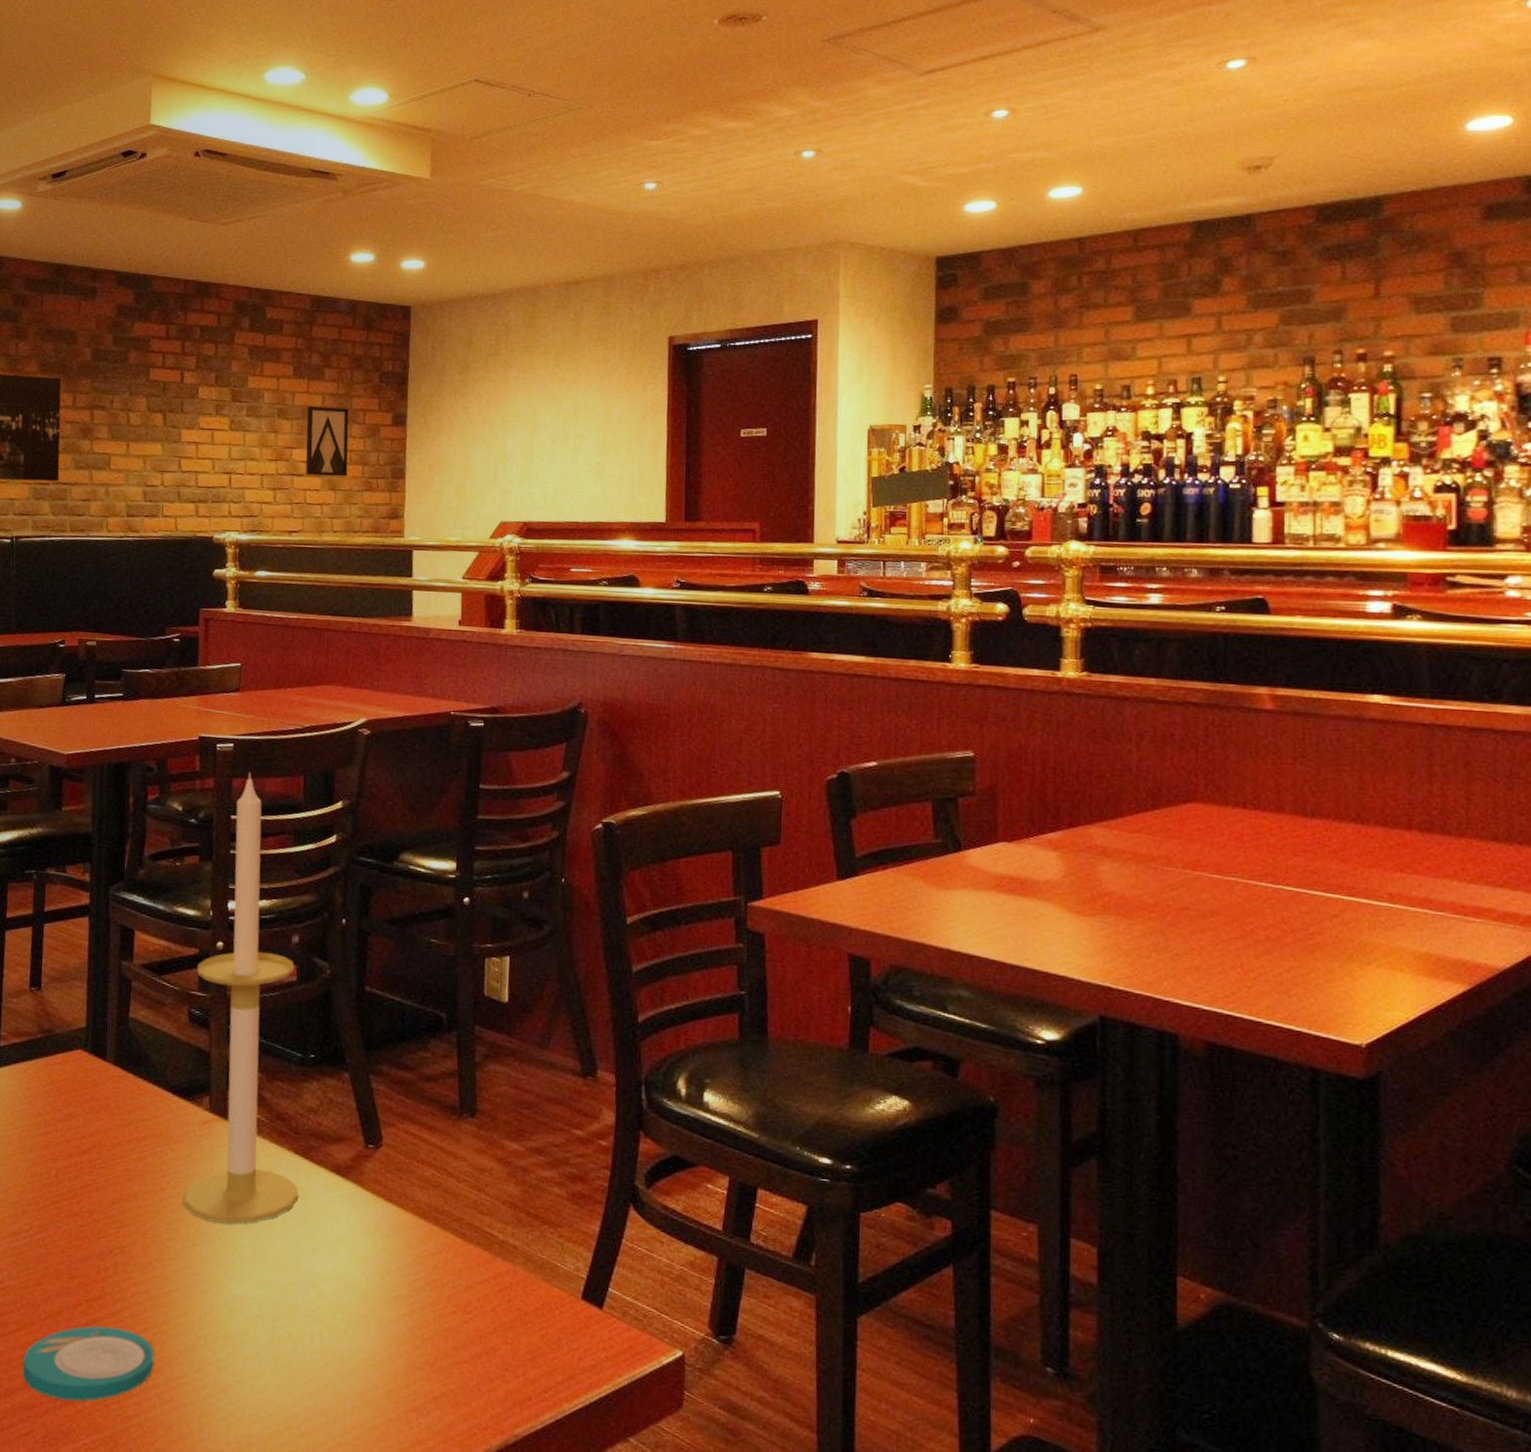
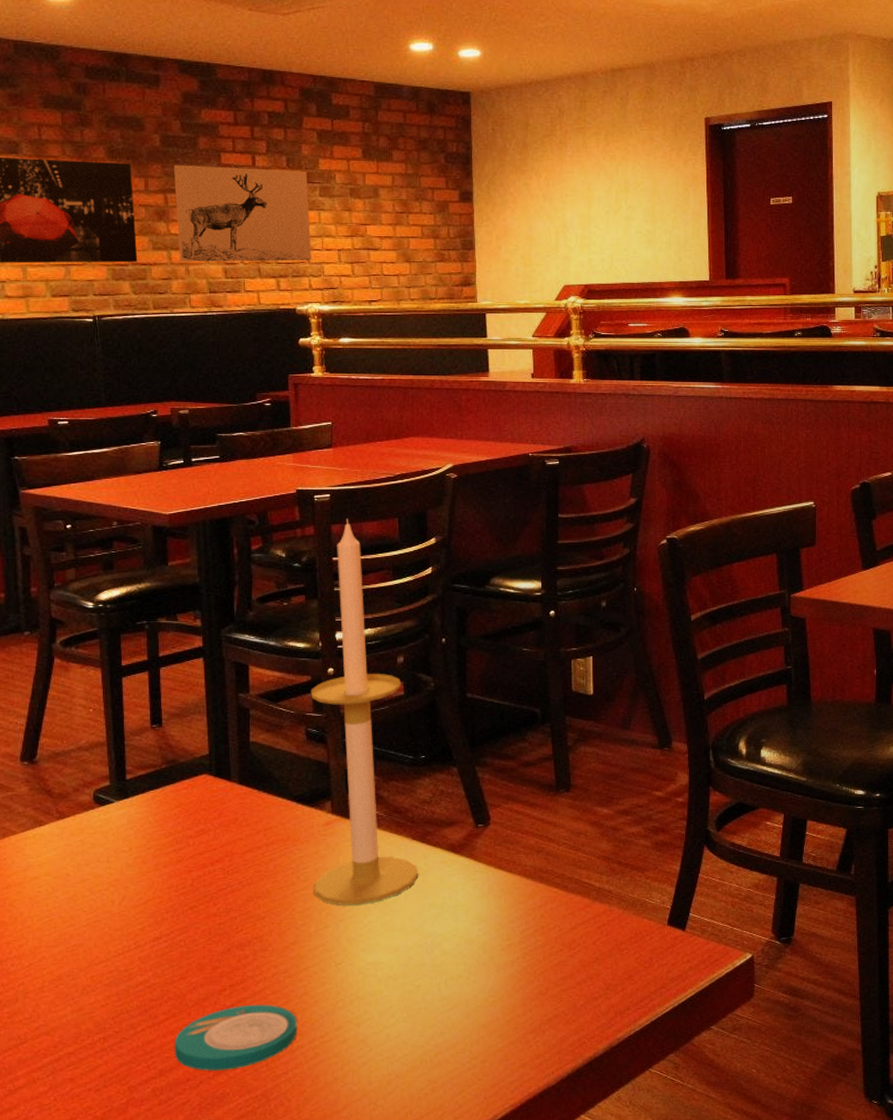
wall art: none [100,380,236,486] -> present [173,165,312,262]
wall art: present [305,406,349,477] -> none [378,186,420,250]

